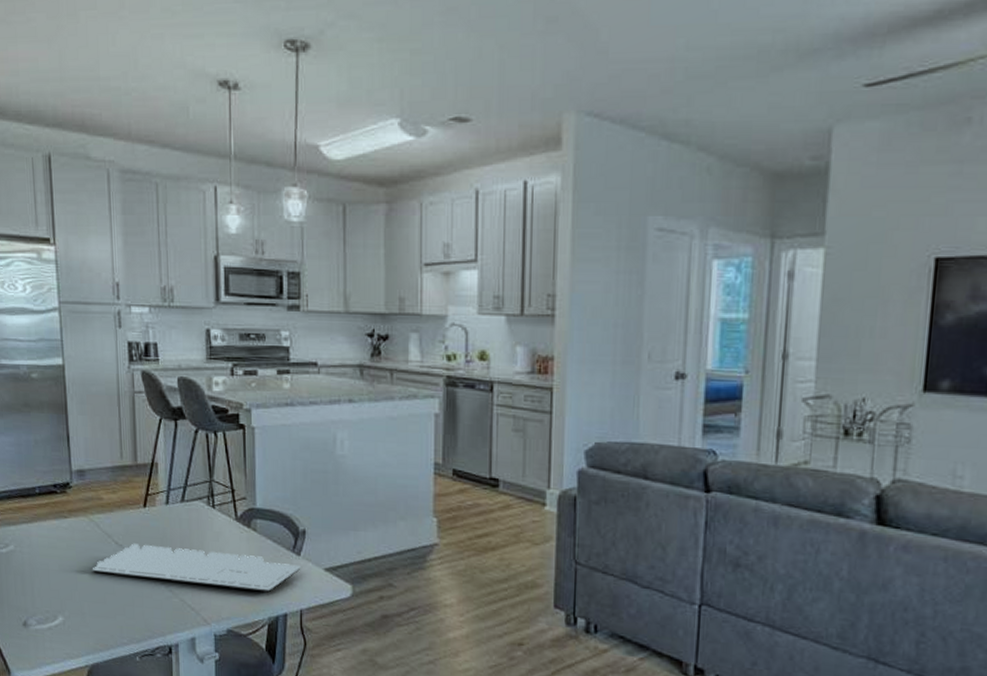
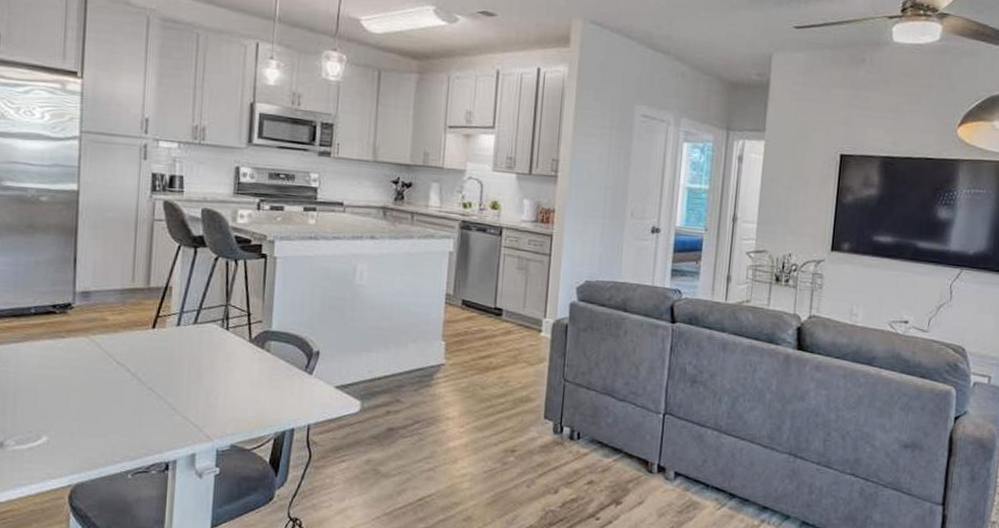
keyboard: present [92,543,301,593] -> none [87,363,312,409]

